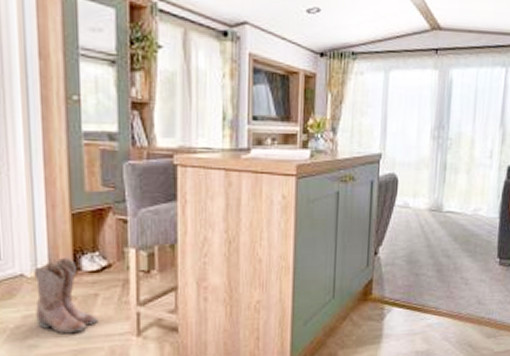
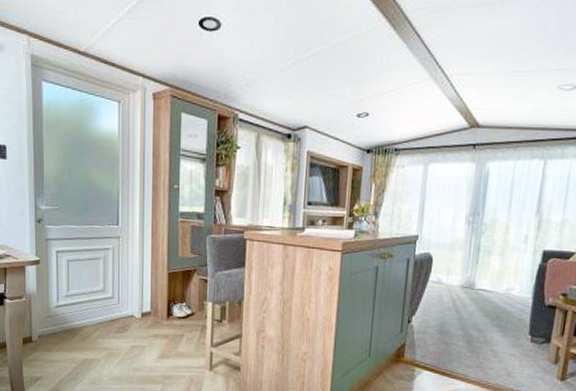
boots: present [34,257,99,334] -> none [140,305,183,363]

